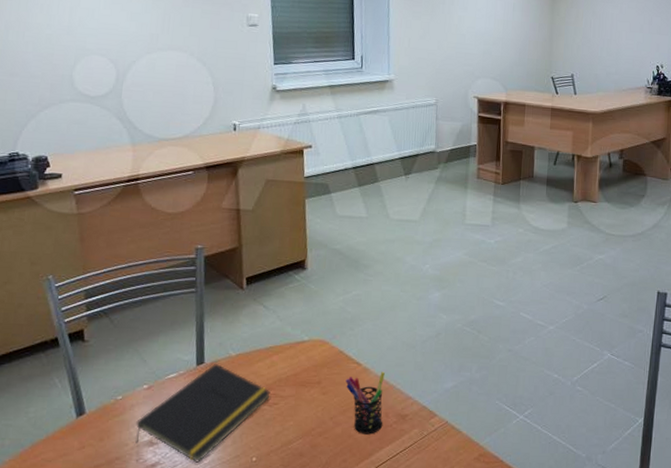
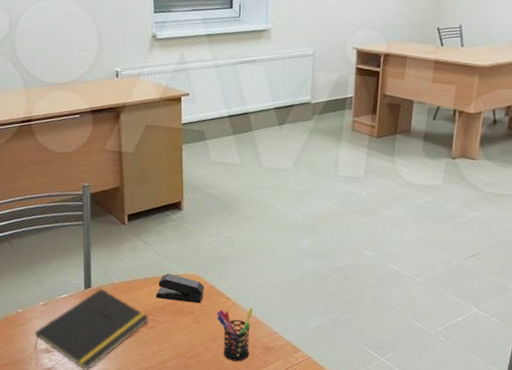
stapler: none [278,340,332,372] -> present [155,273,205,304]

